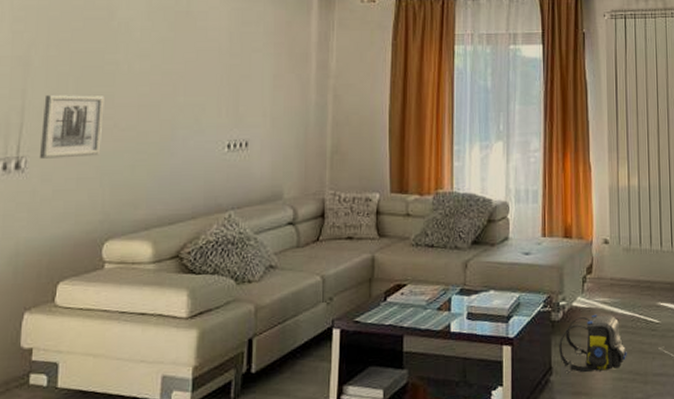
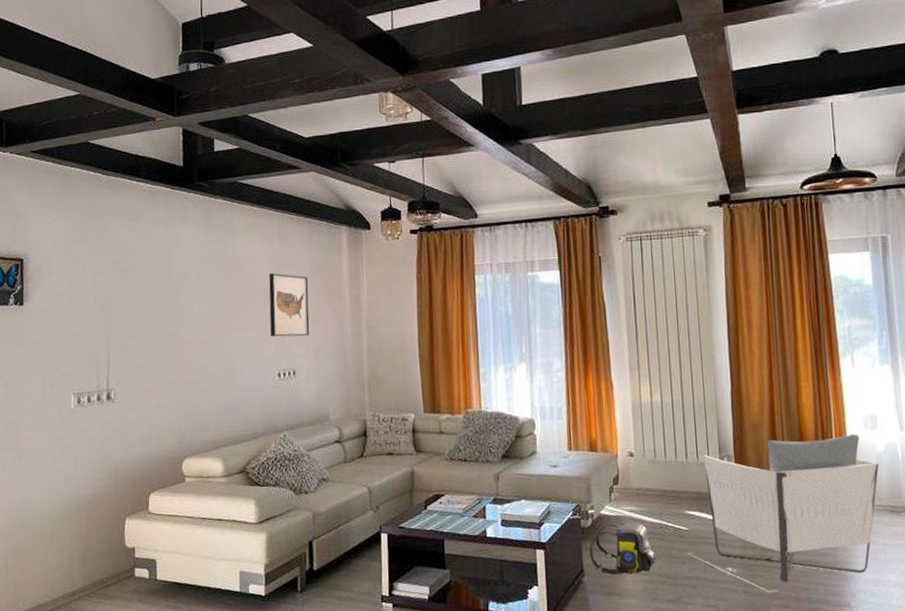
wall art: present [40,95,105,159] -> none [124,335,173,390]
wall art: none [223,30,271,103] -> present [269,272,310,337]

